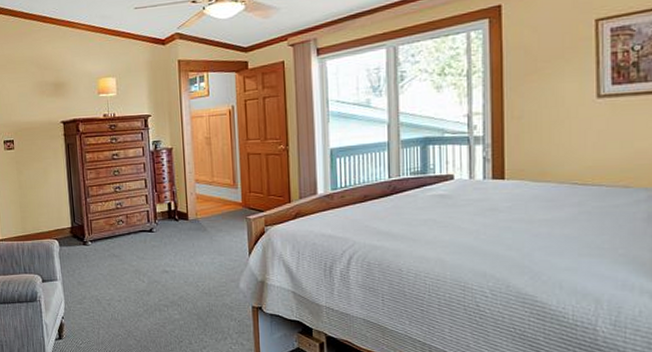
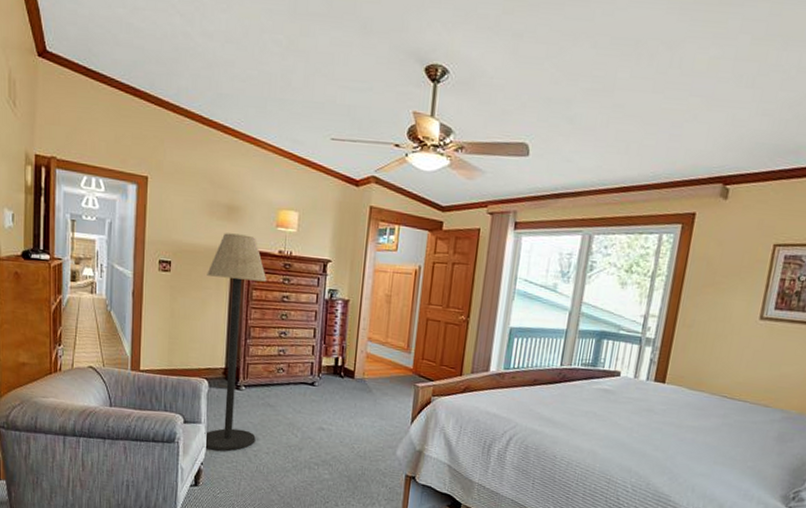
floor lamp: none [44,105,107,304] -> present [204,233,267,451]

